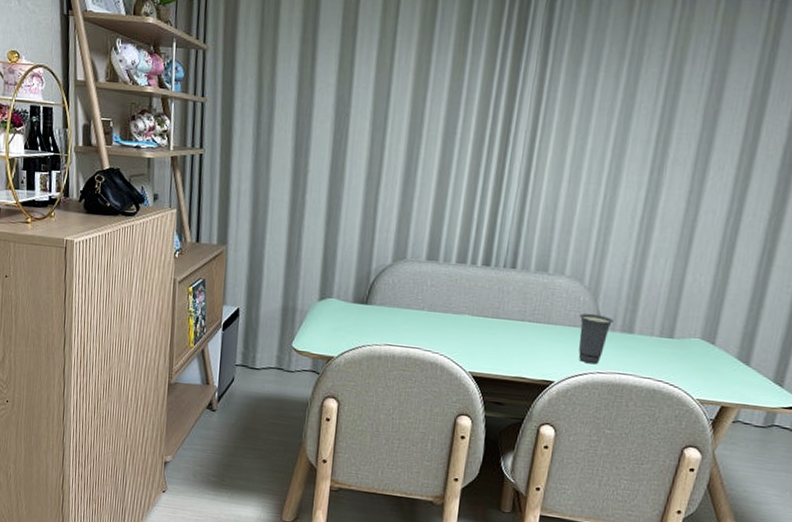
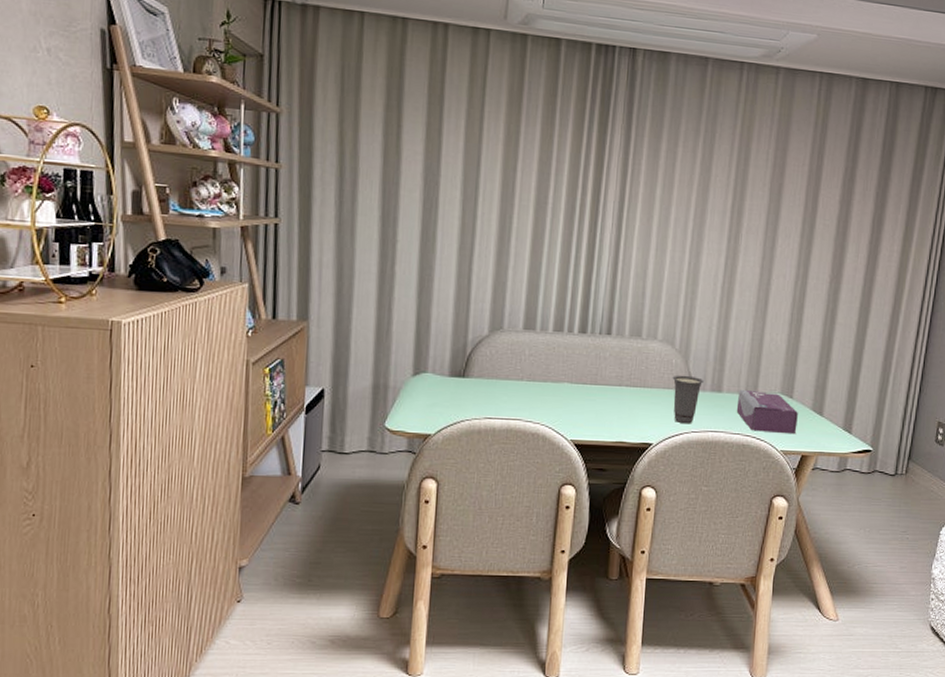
tissue box: none [648,331,720,384] -> present [736,389,798,435]

